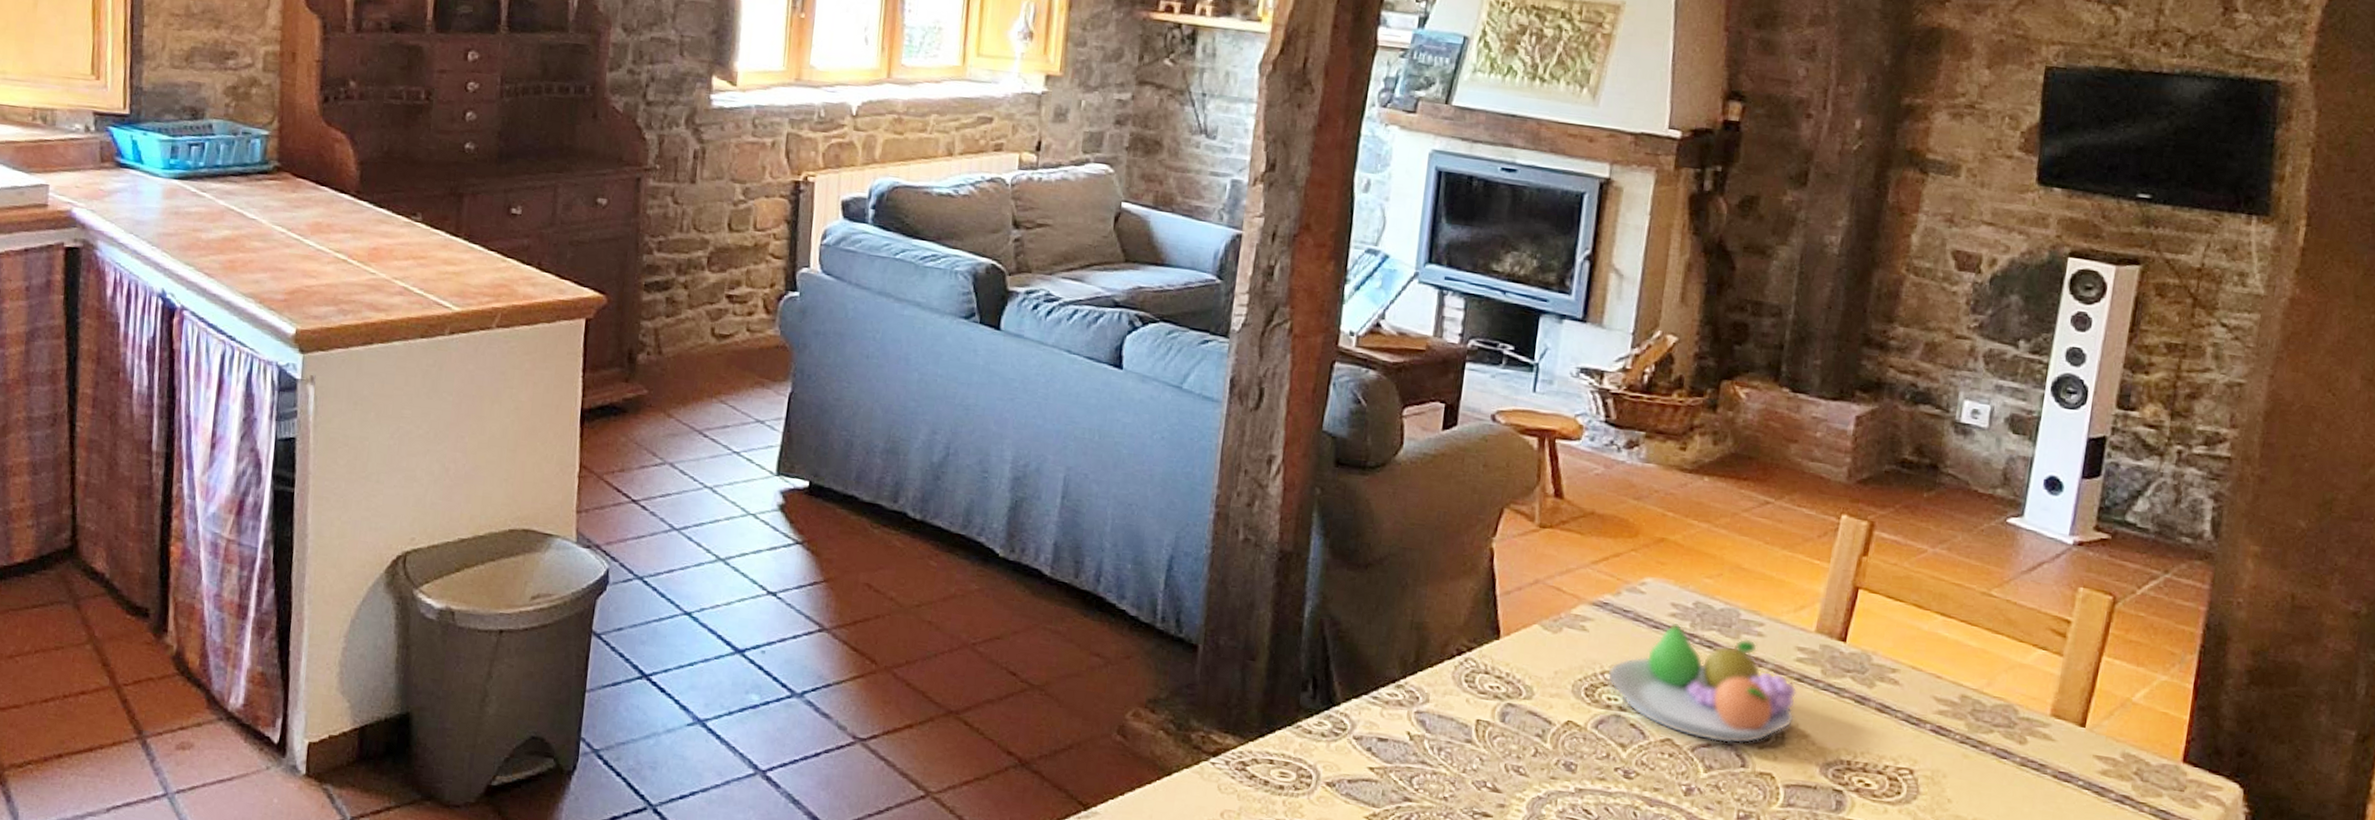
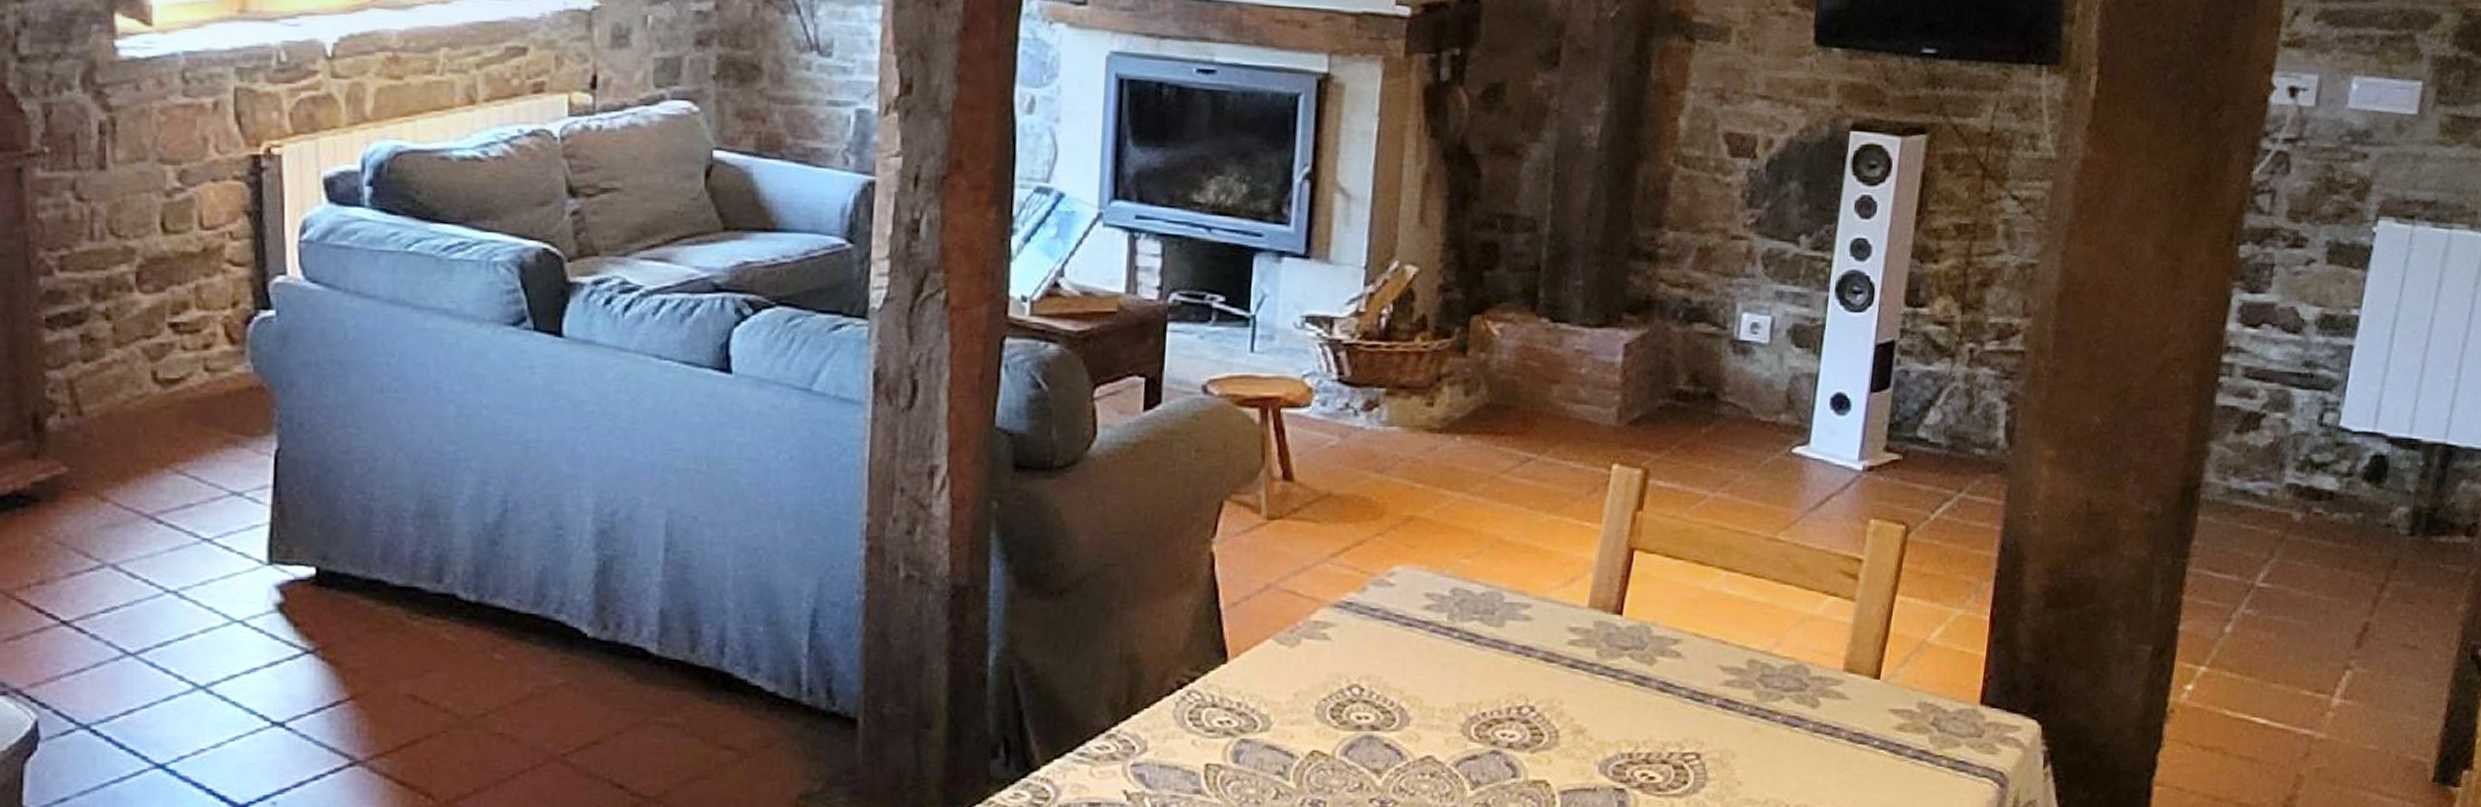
fruit bowl: present [1607,622,1798,744] -> none [1355,616,1571,752]

